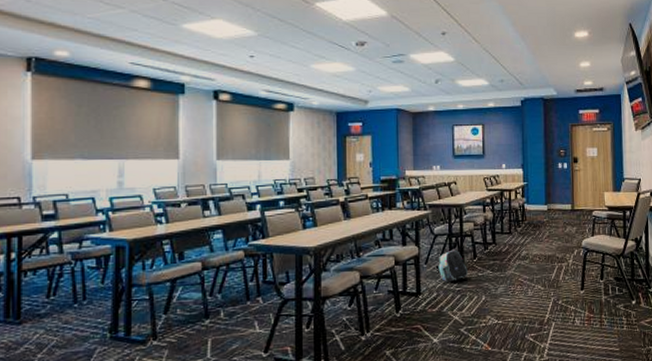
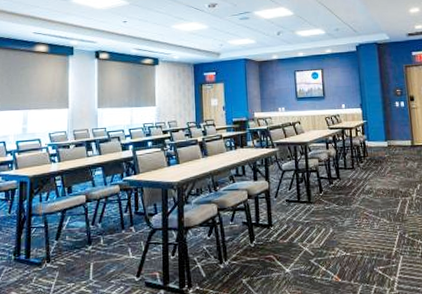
backpack: present [438,250,468,282] -> none [287,185,315,215]

